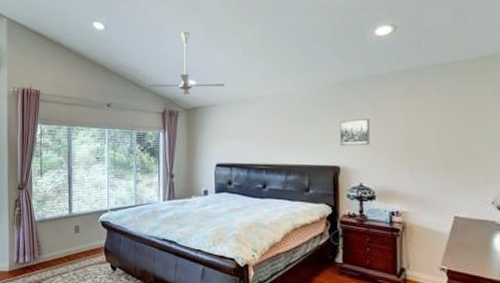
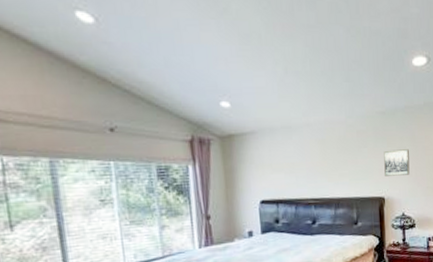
ceiling fan: present [147,32,225,94] -> none [165,40,265,118]

